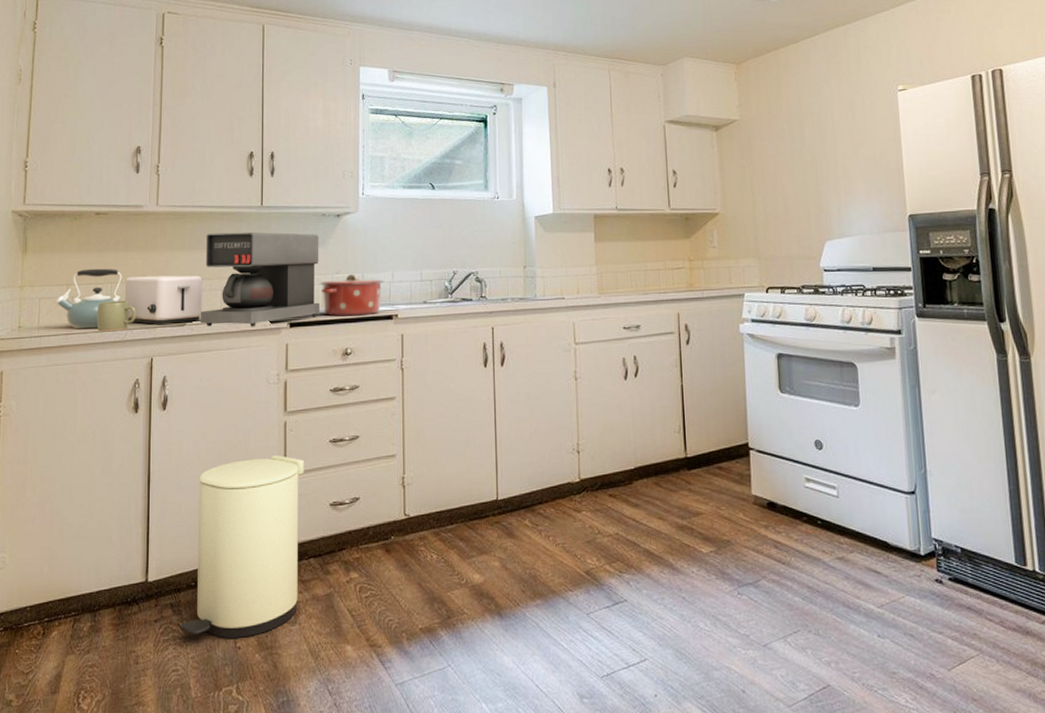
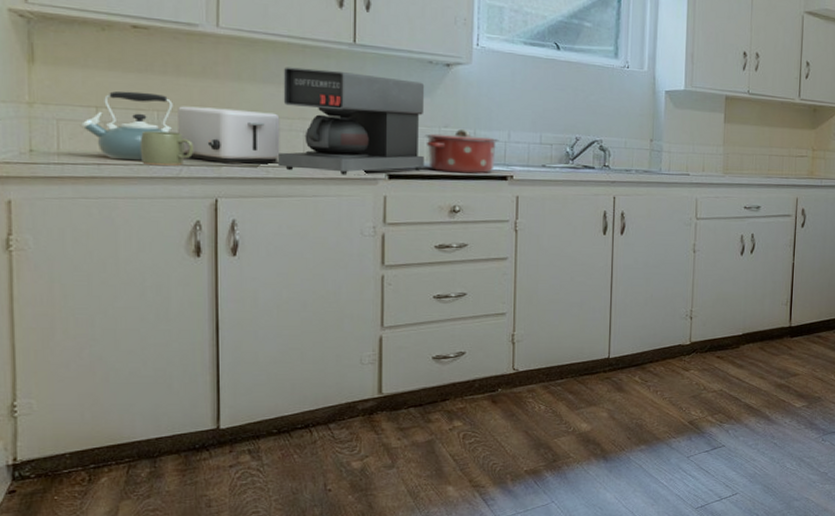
pedal bin: present [180,454,304,639] -> none [260,307,404,483]

